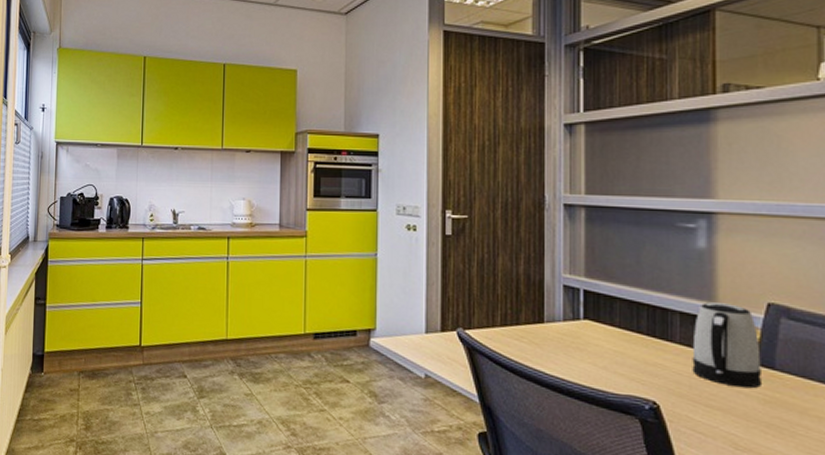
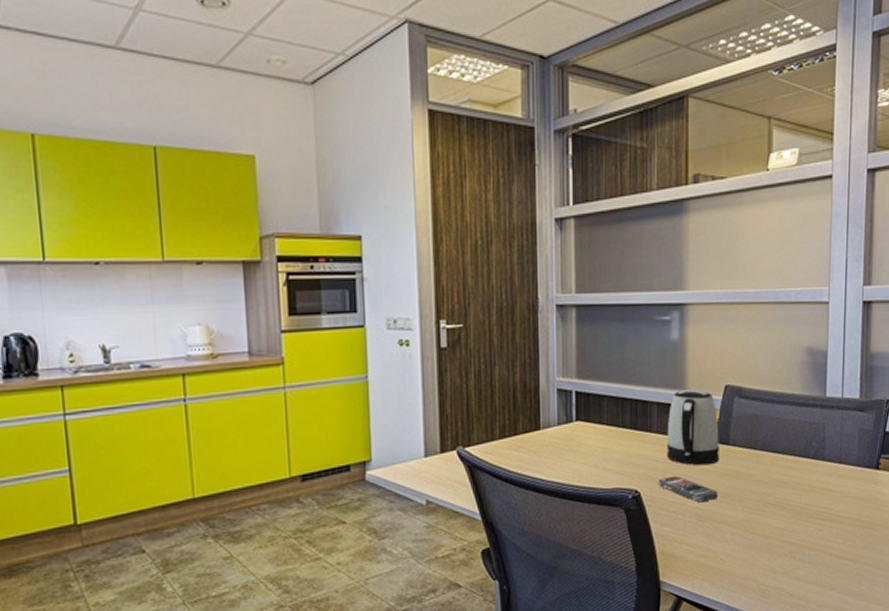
smartphone: none [681,393,762,429] -> present [658,476,719,503]

